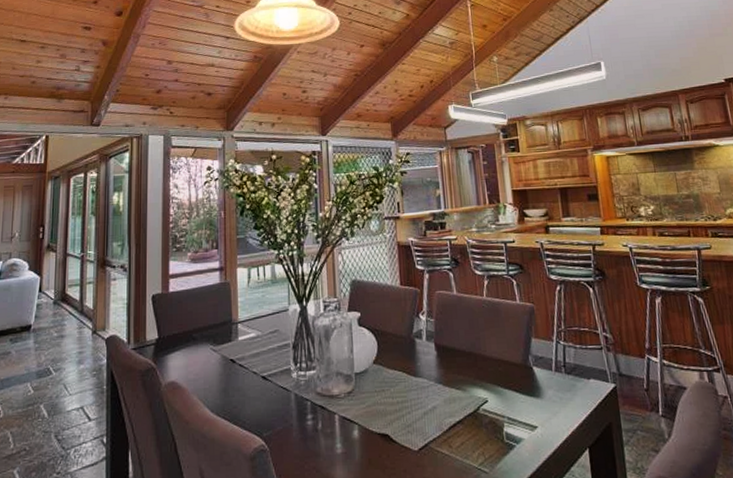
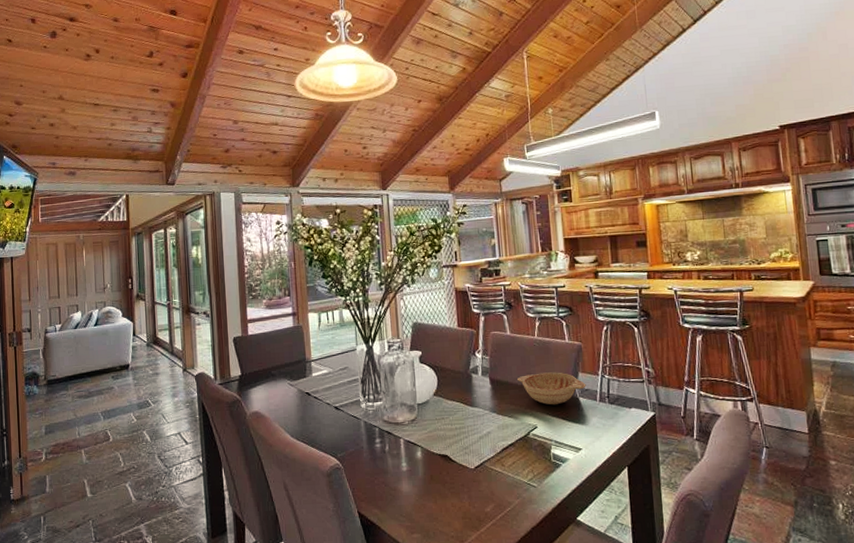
decorative bowl: none [465,337,540,376] -> present [517,372,586,405]

